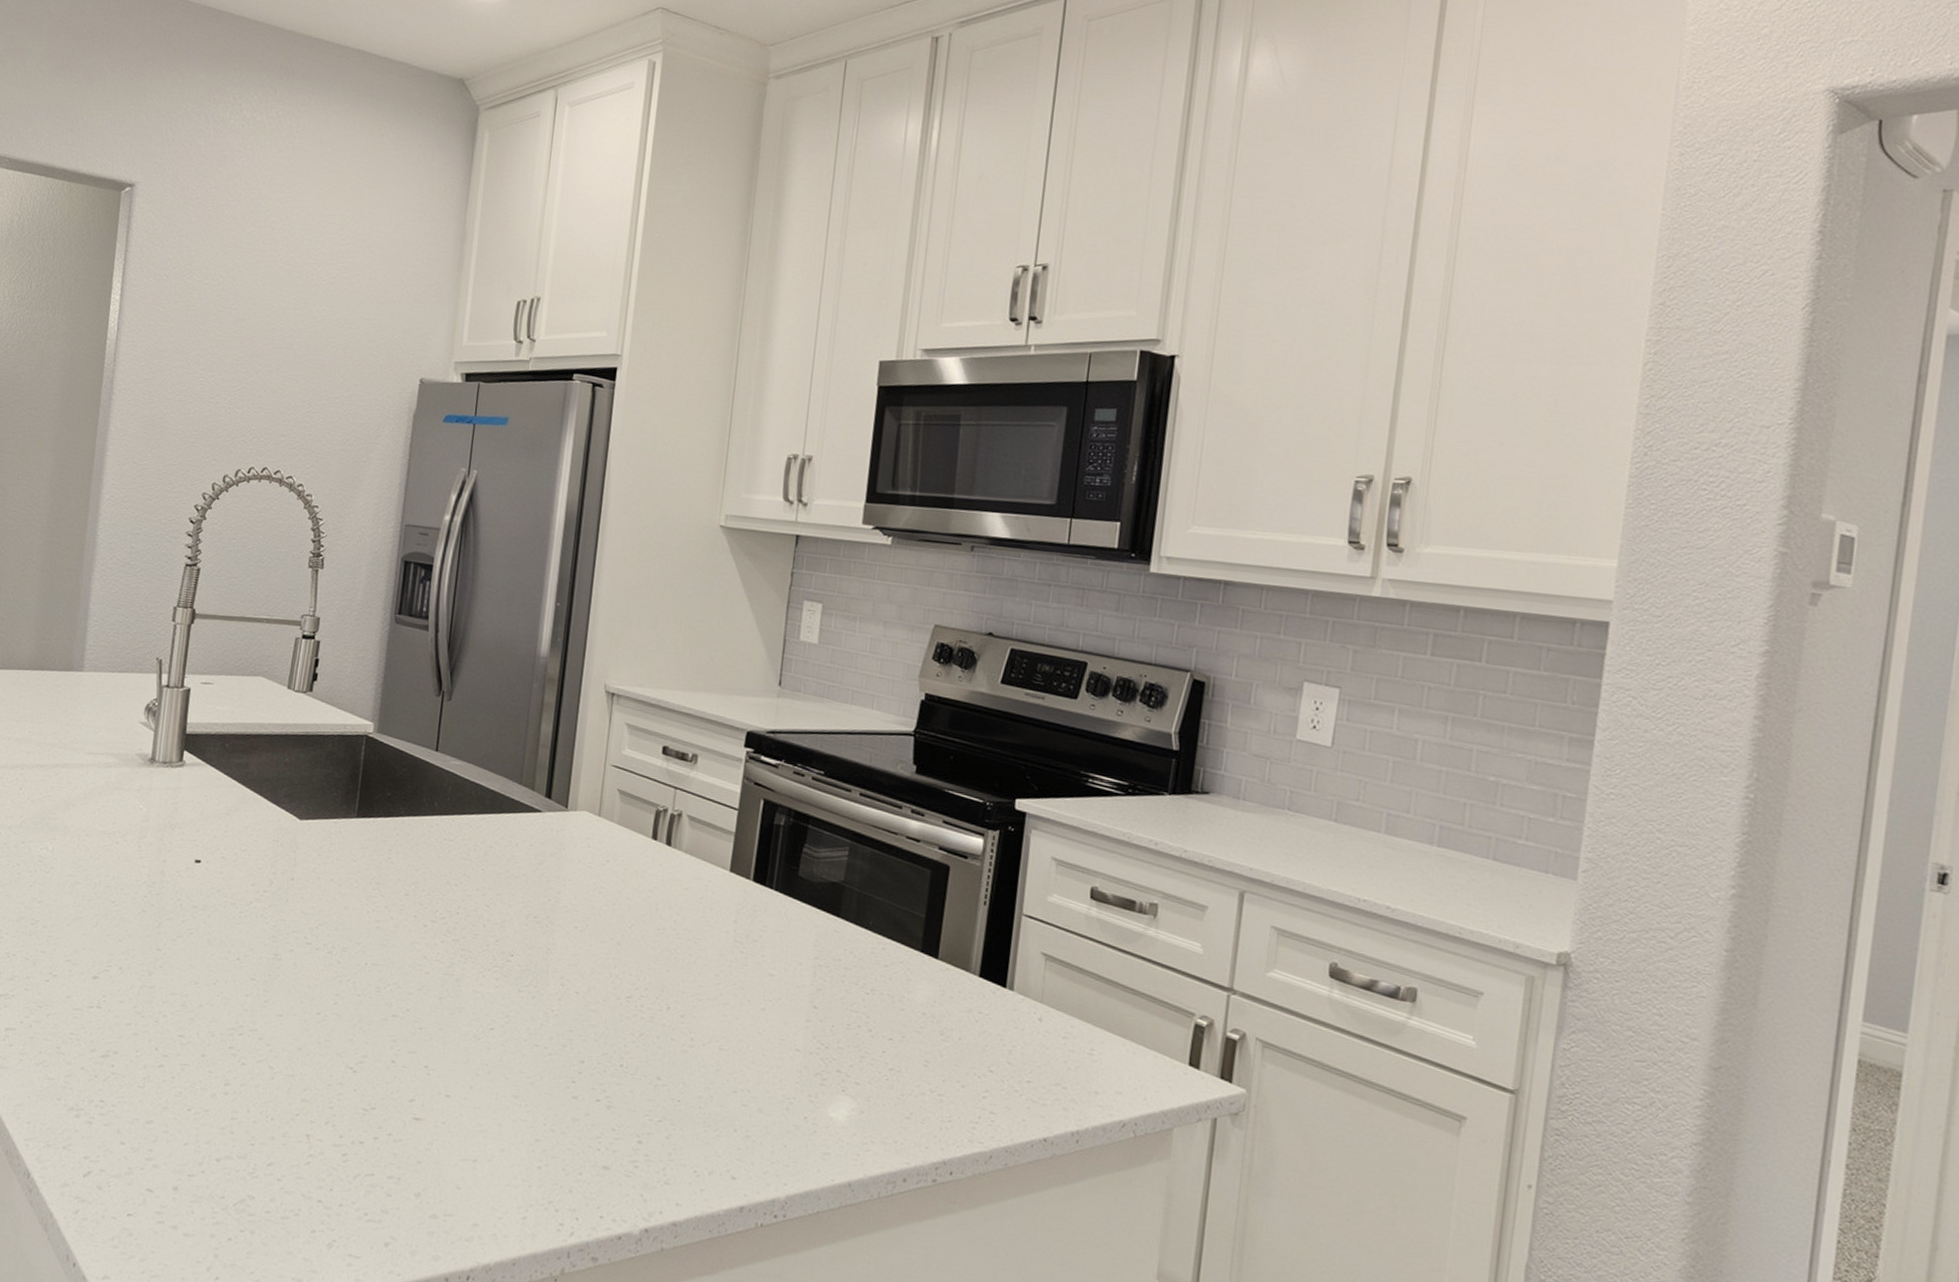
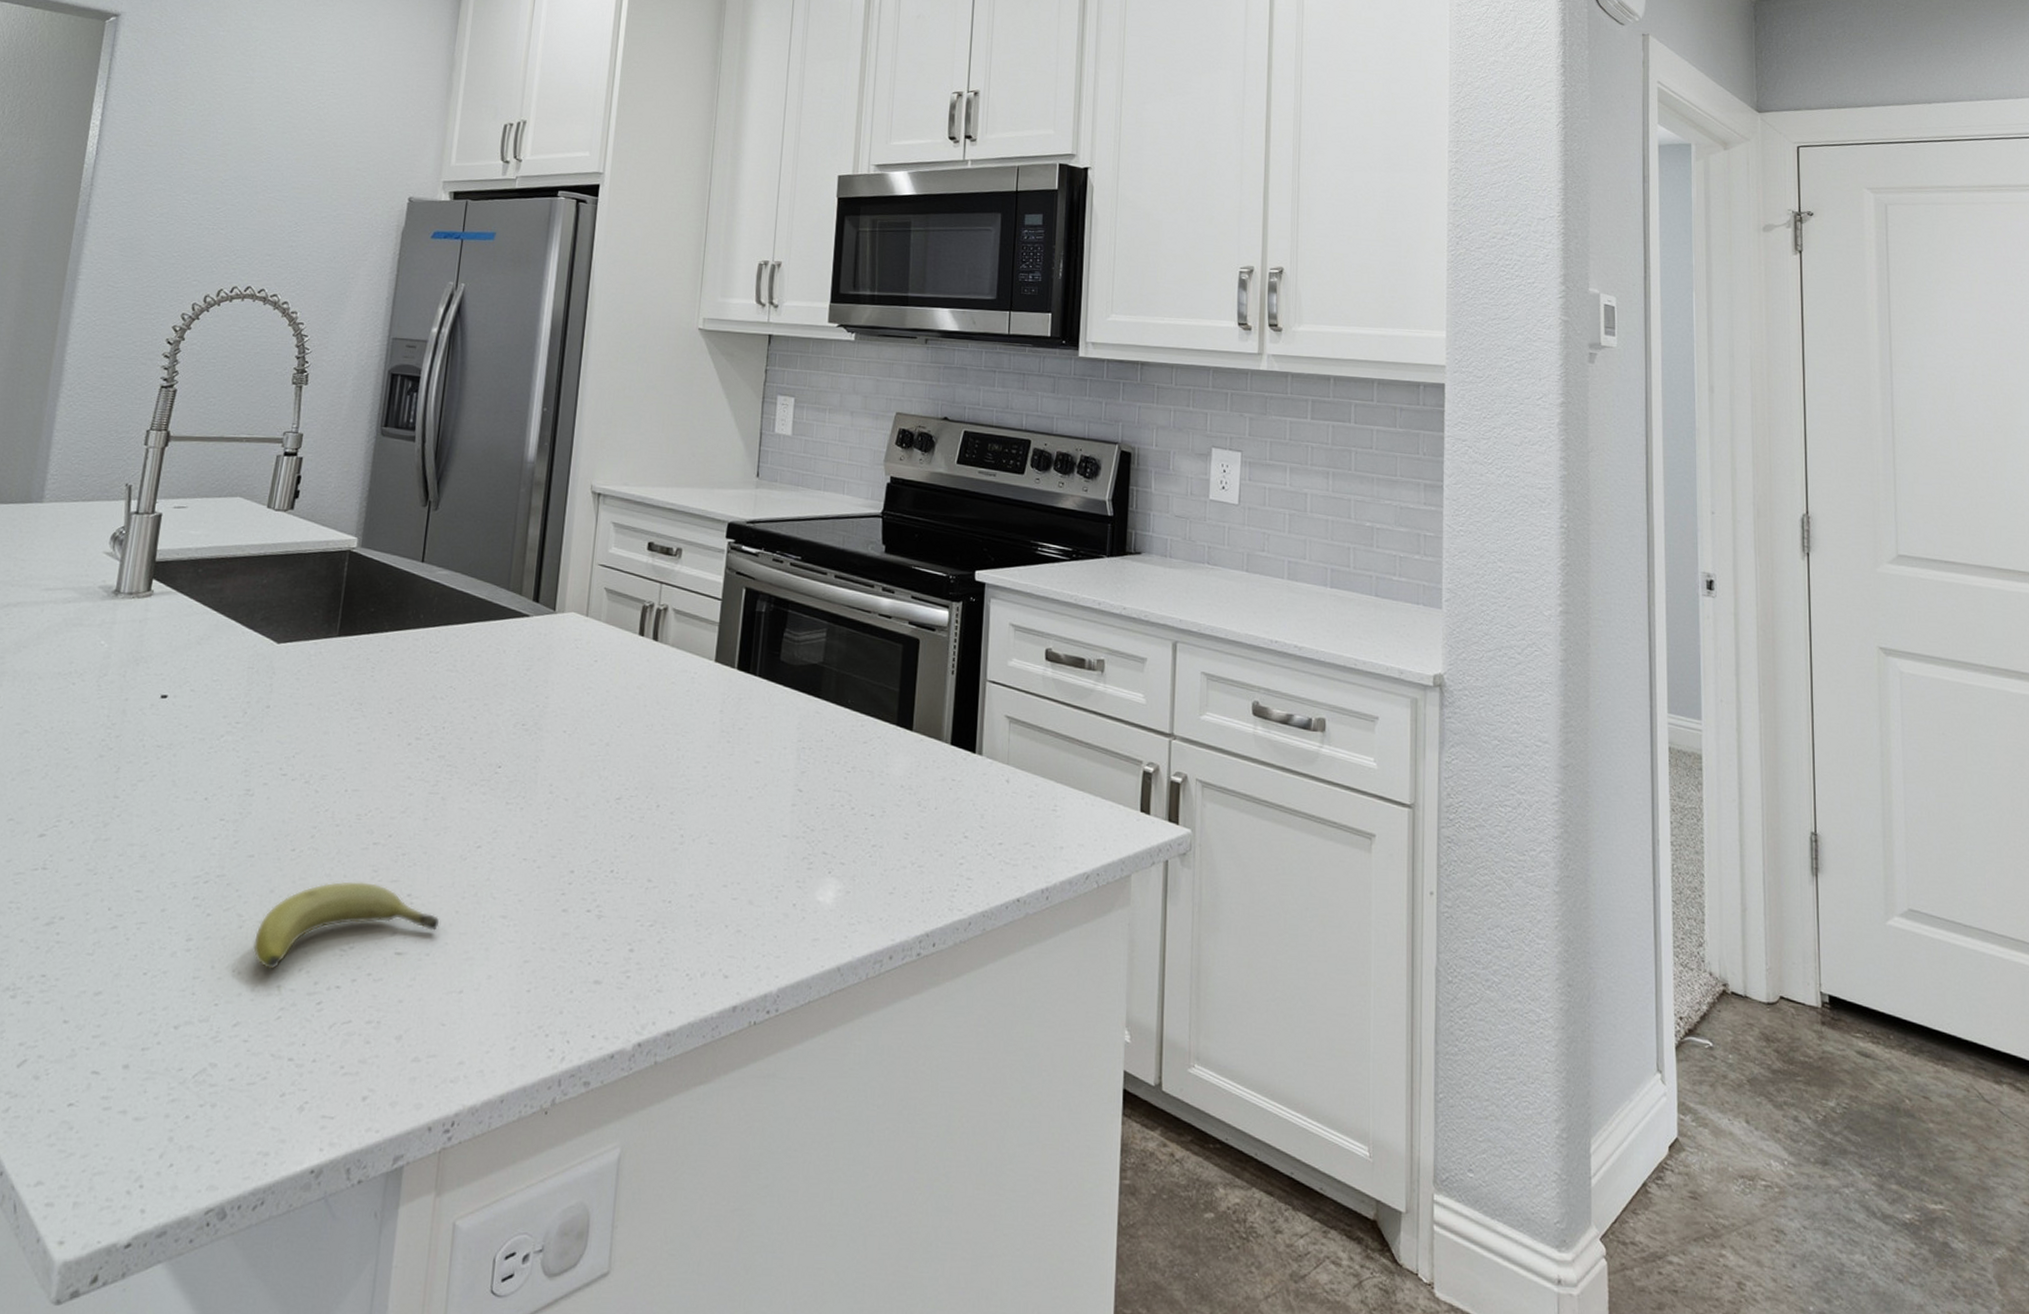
fruit: none [284,1047,455,1119] -> present [253,881,440,969]

